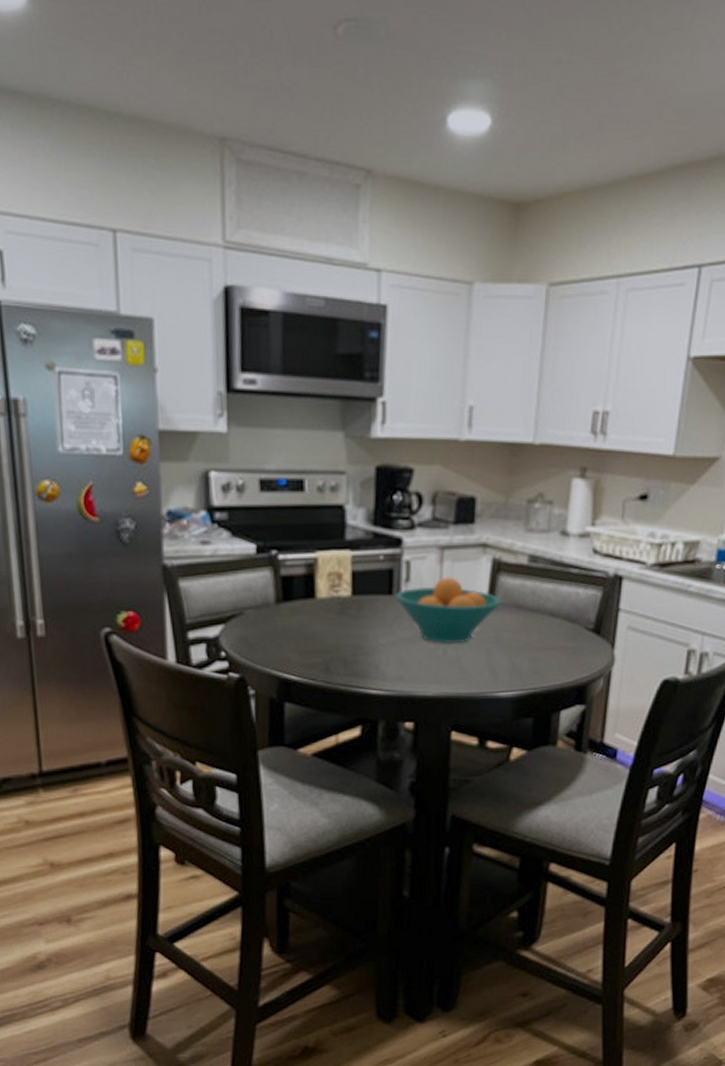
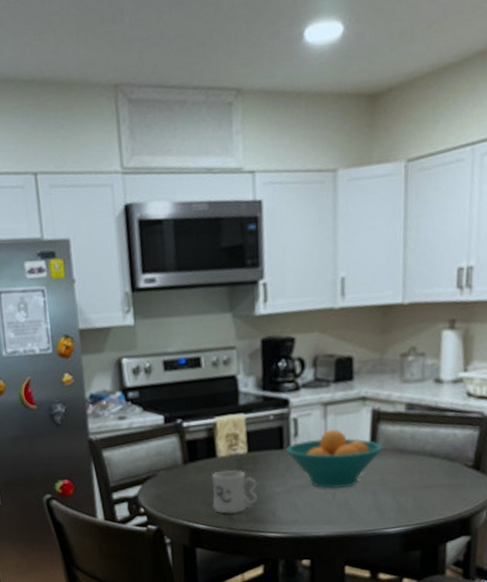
mug: none [307,614,360,666] -> present [211,470,258,514]

